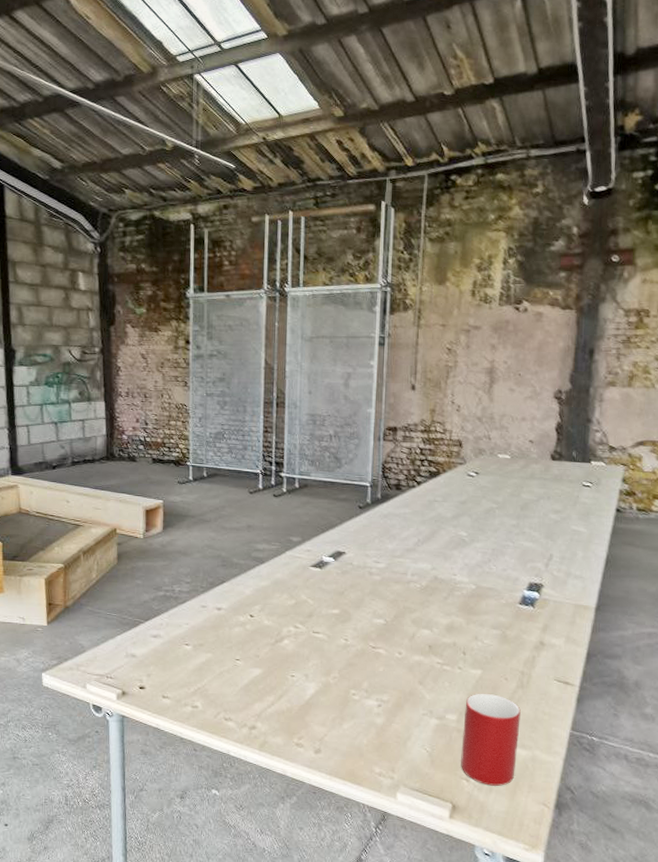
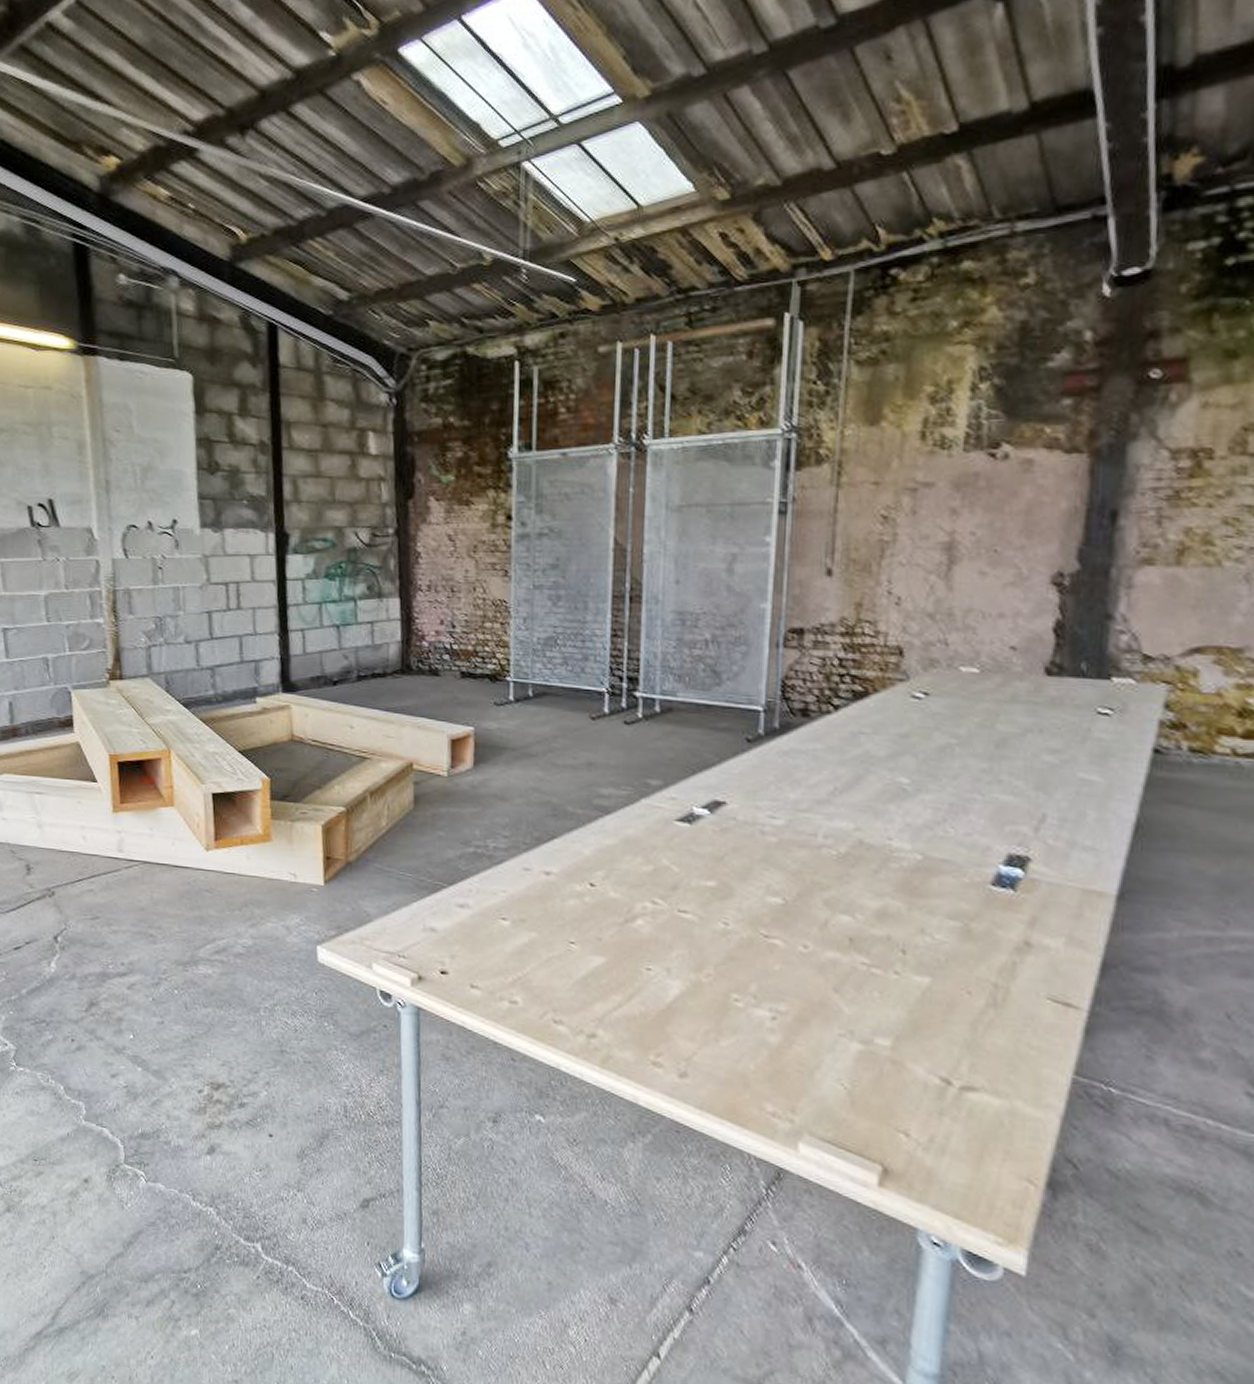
cup: present [461,693,521,786] -> none [896,1010,992,1148]

